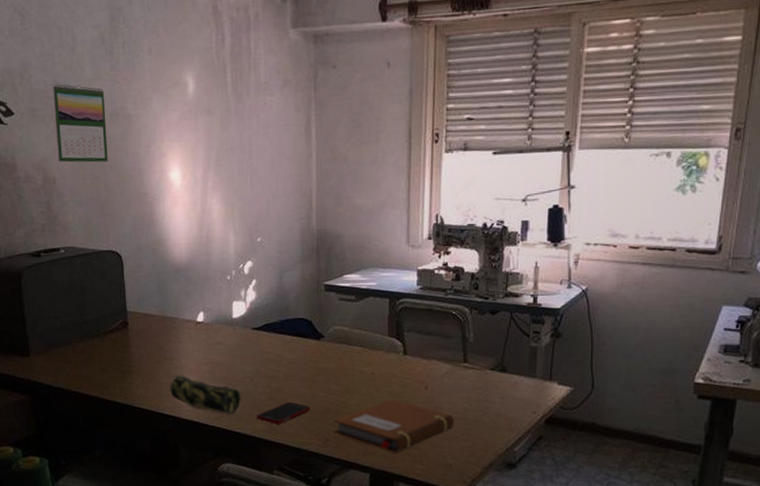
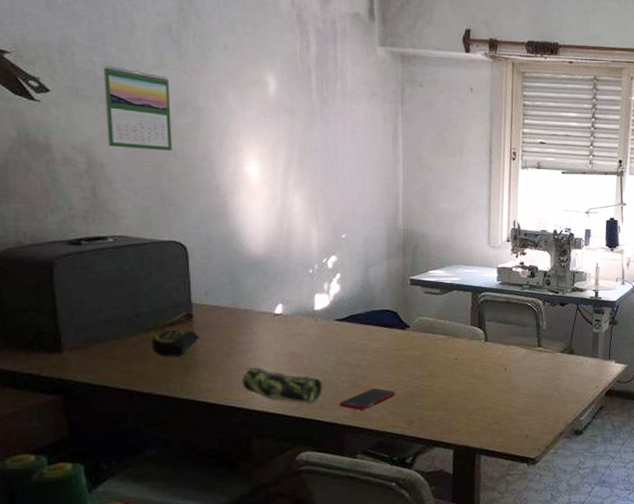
tape measure: none [95,336,134,362] -> present [151,329,199,357]
notebook: present [334,398,454,453] -> none [418,380,530,429]

